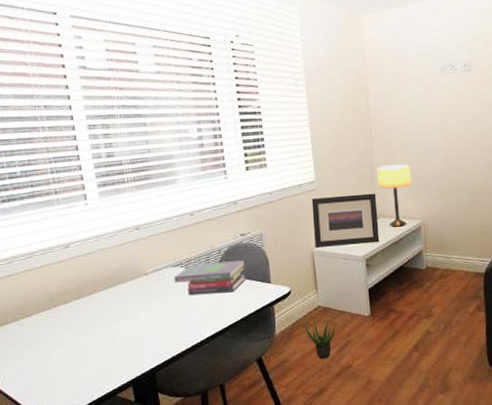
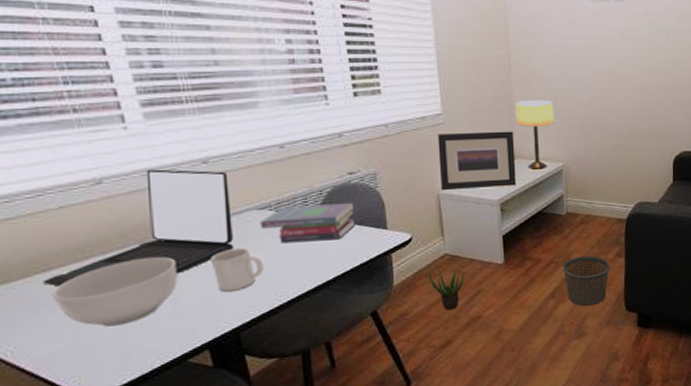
laptop: none [25,235,154,329] -> present [42,169,233,286]
bowl: none [30,305,114,363] -> present [51,256,177,327]
mug: none [137,299,175,337] -> present [211,248,264,292]
basket: none [424,309,471,360] -> present [562,255,610,306]

